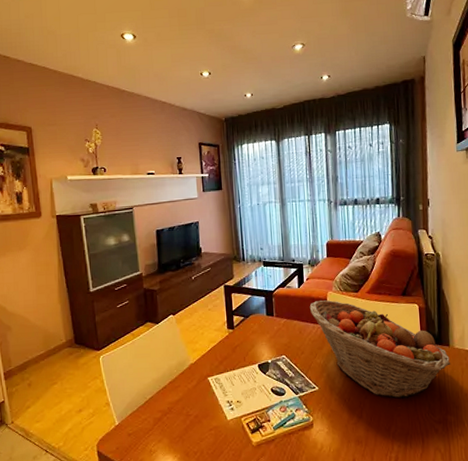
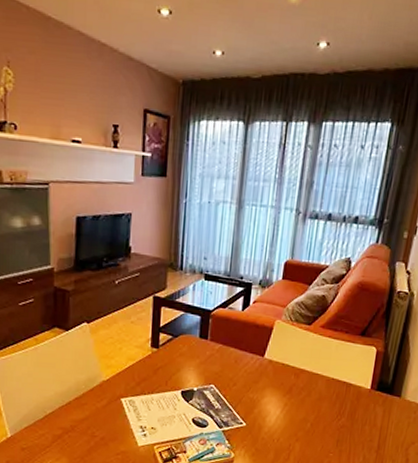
fruit basket: present [309,300,451,398] -> none [251,328,398,446]

